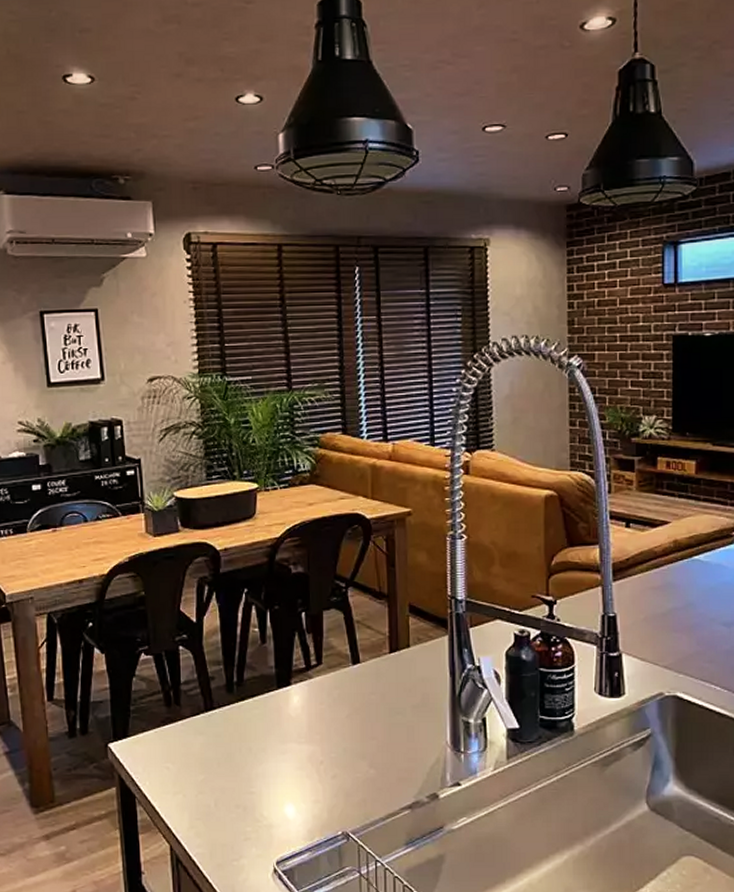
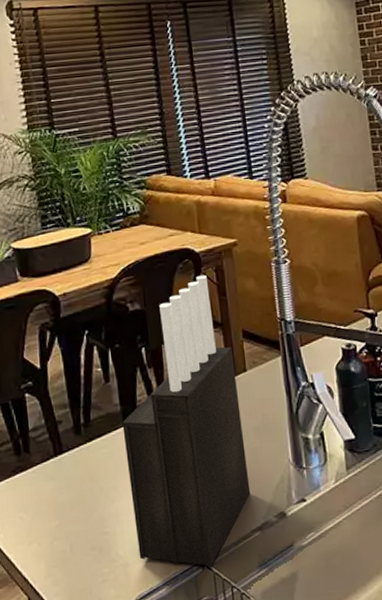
knife block: none [276,543,403,839] -> present [122,275,251,568]

